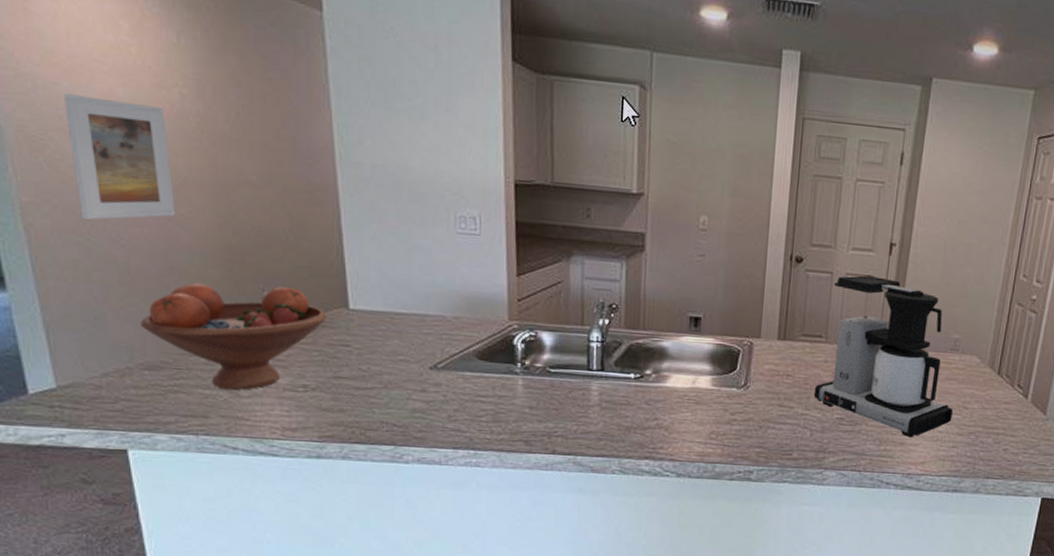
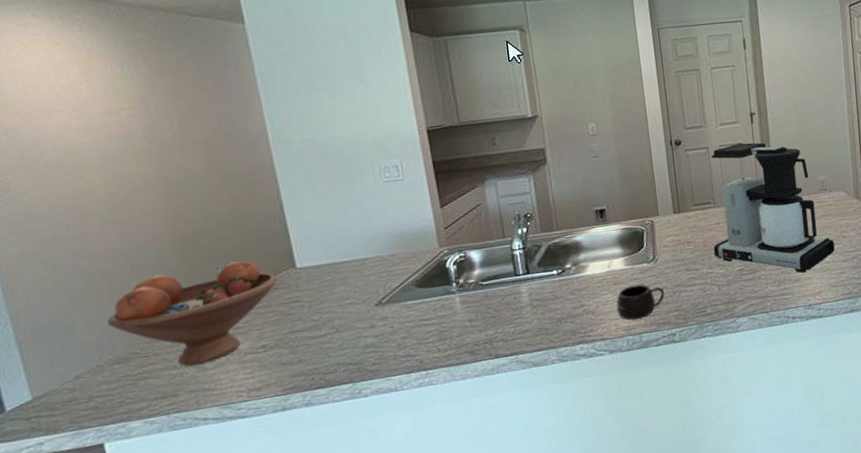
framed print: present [64,94,175,220] -> none [24,129,132,241]
mug: none [693,409,749,447] -> present [616,284,664,320]

